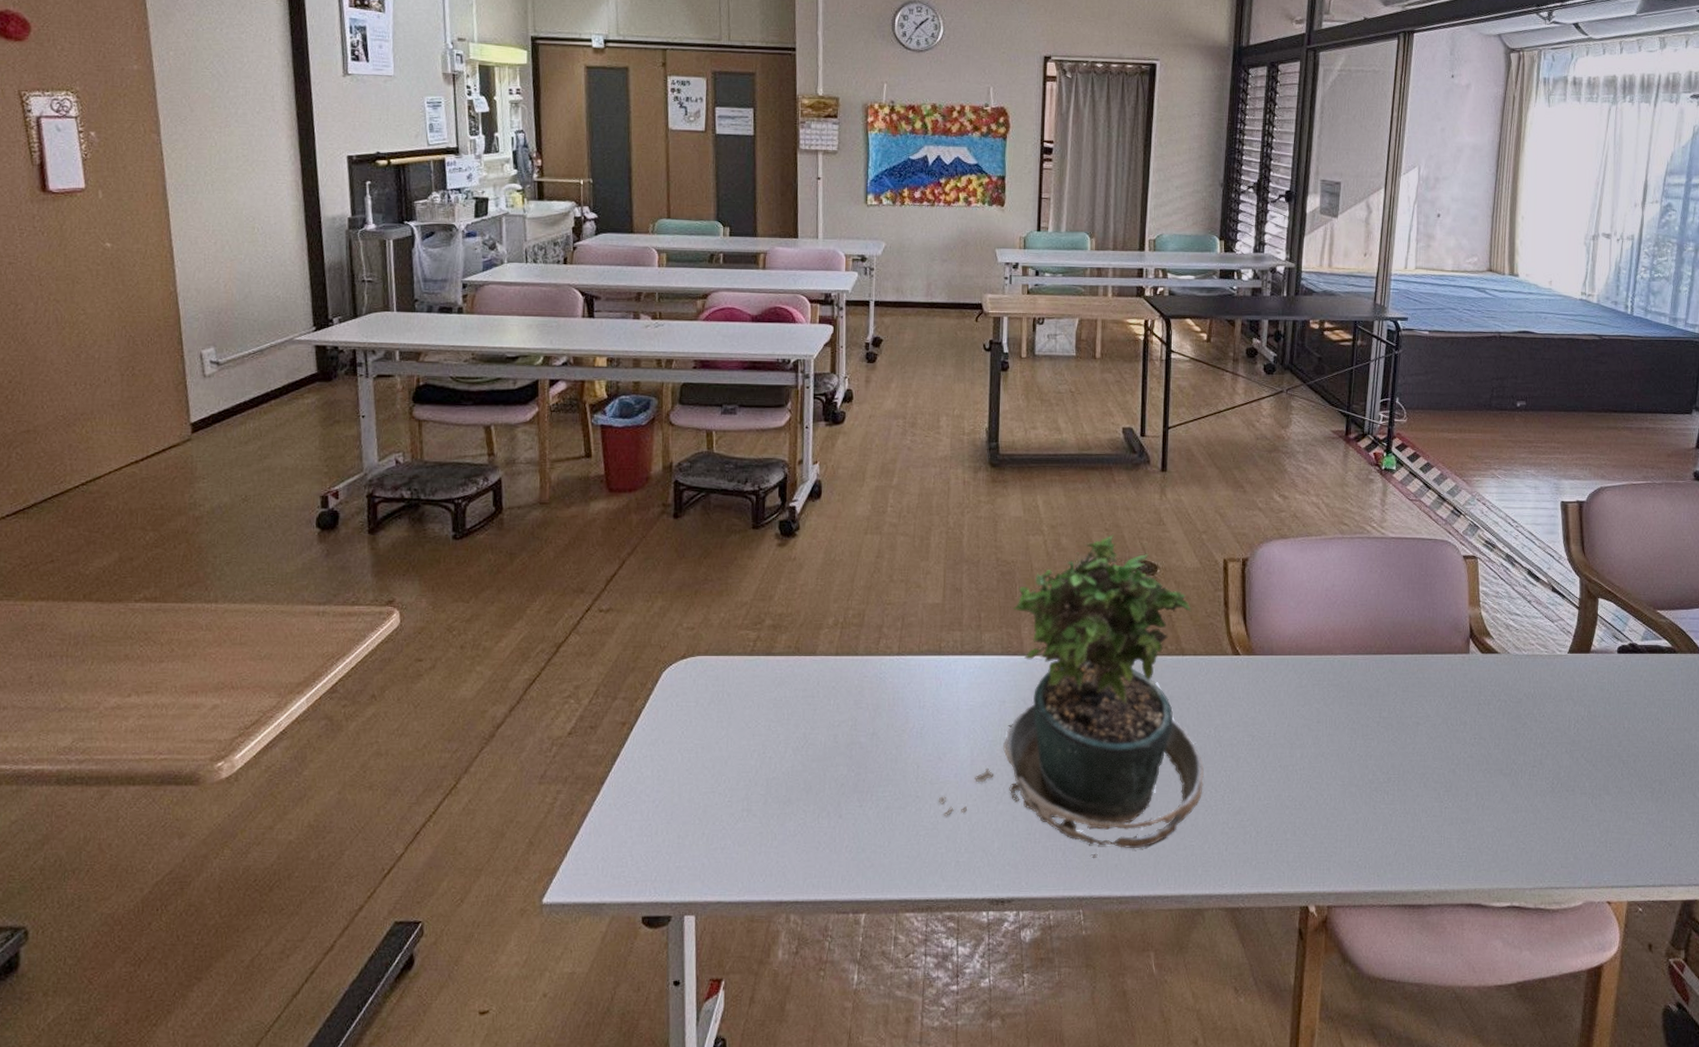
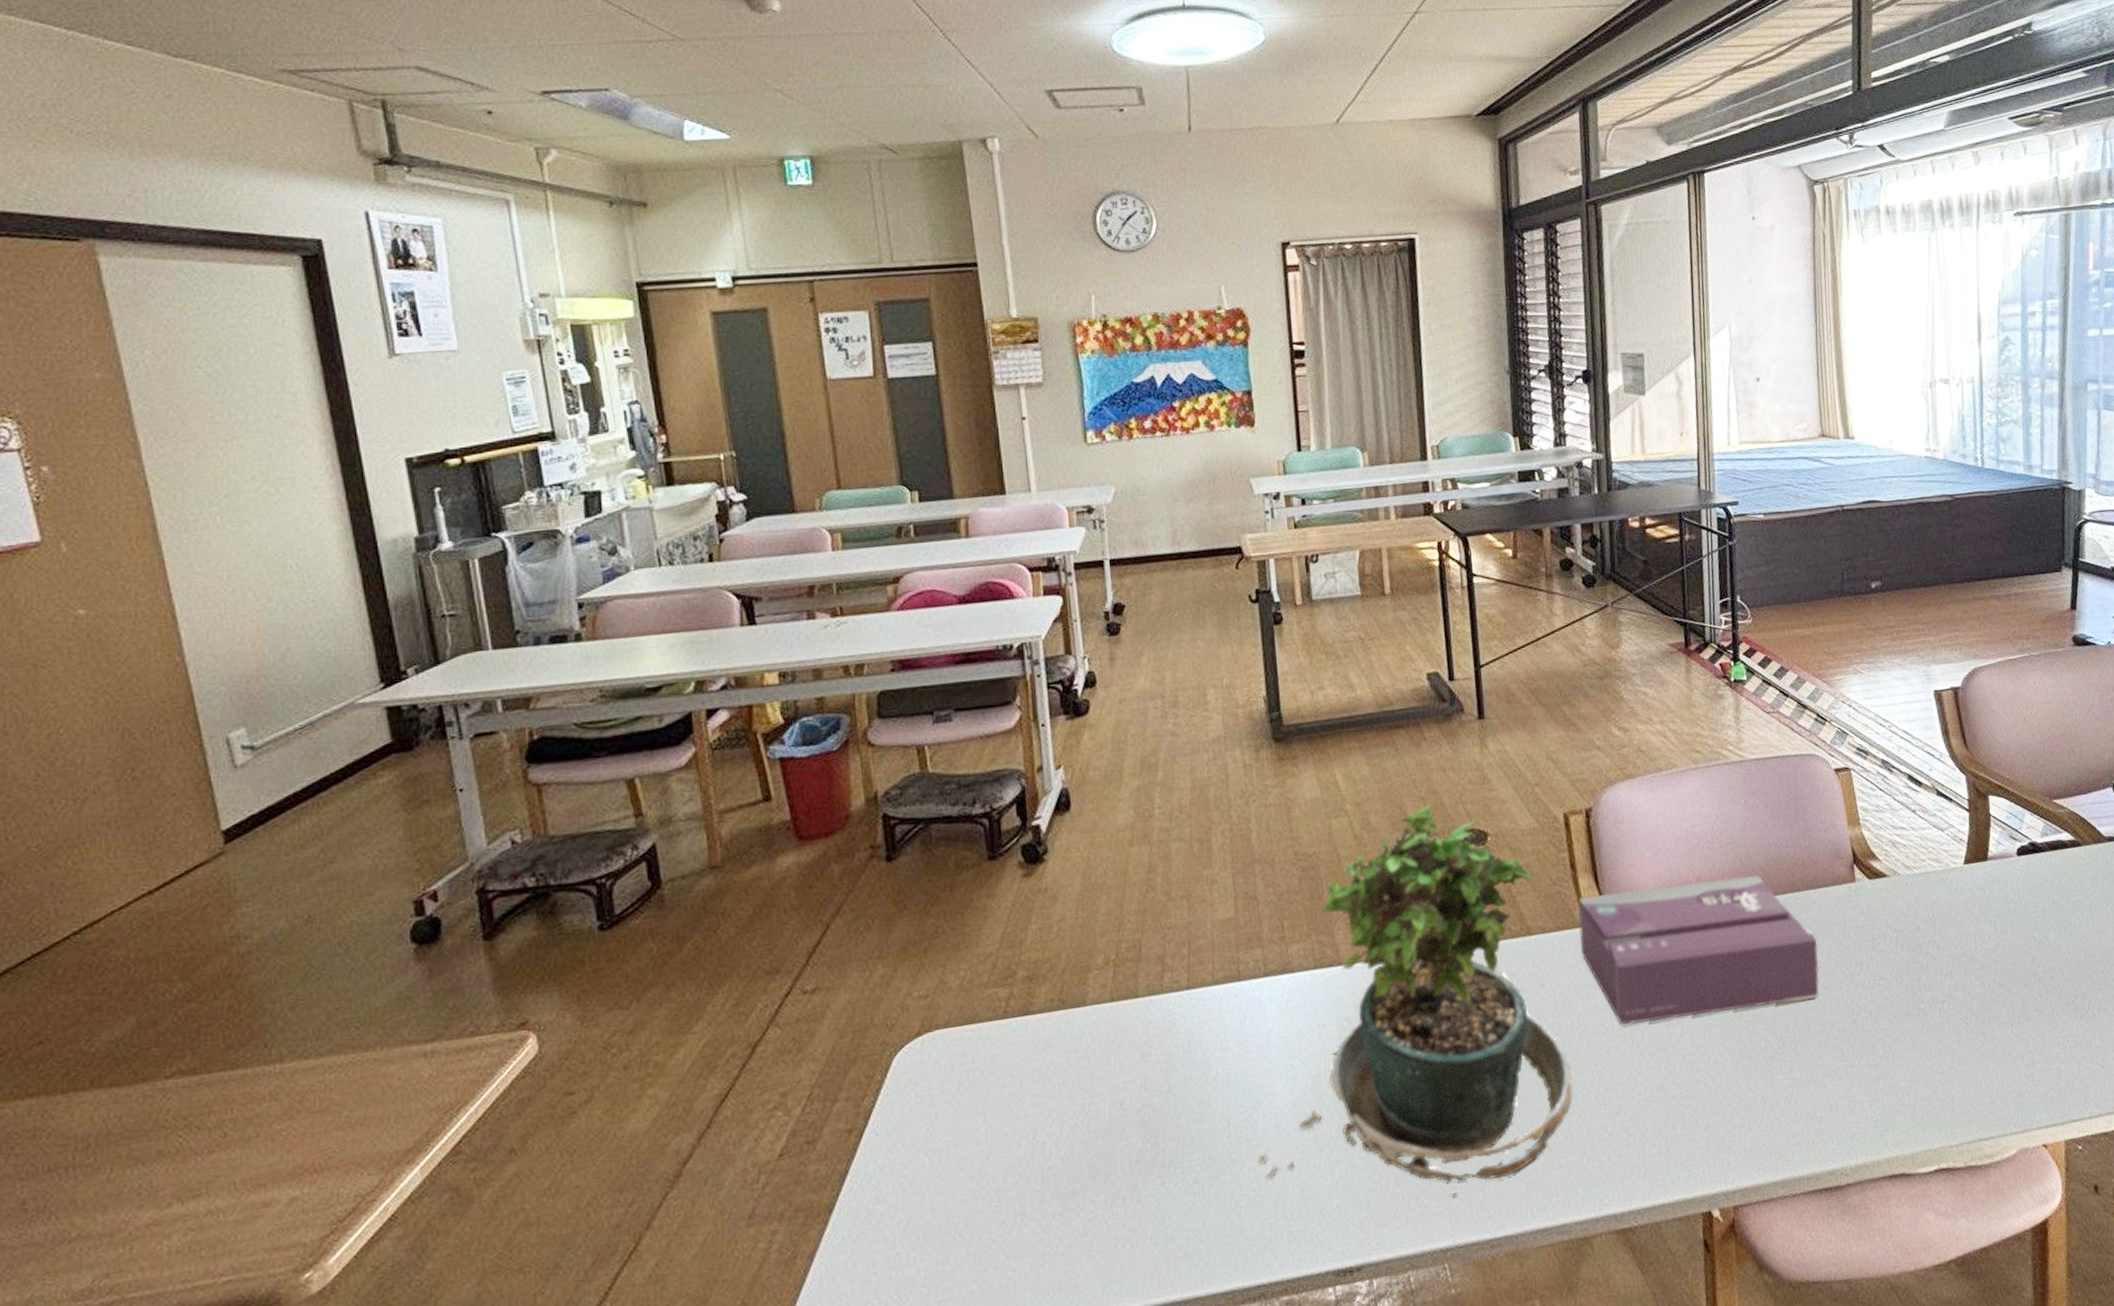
tissue box: none [1224,630,1429,746] -> present [1577,875,1820,1026]

